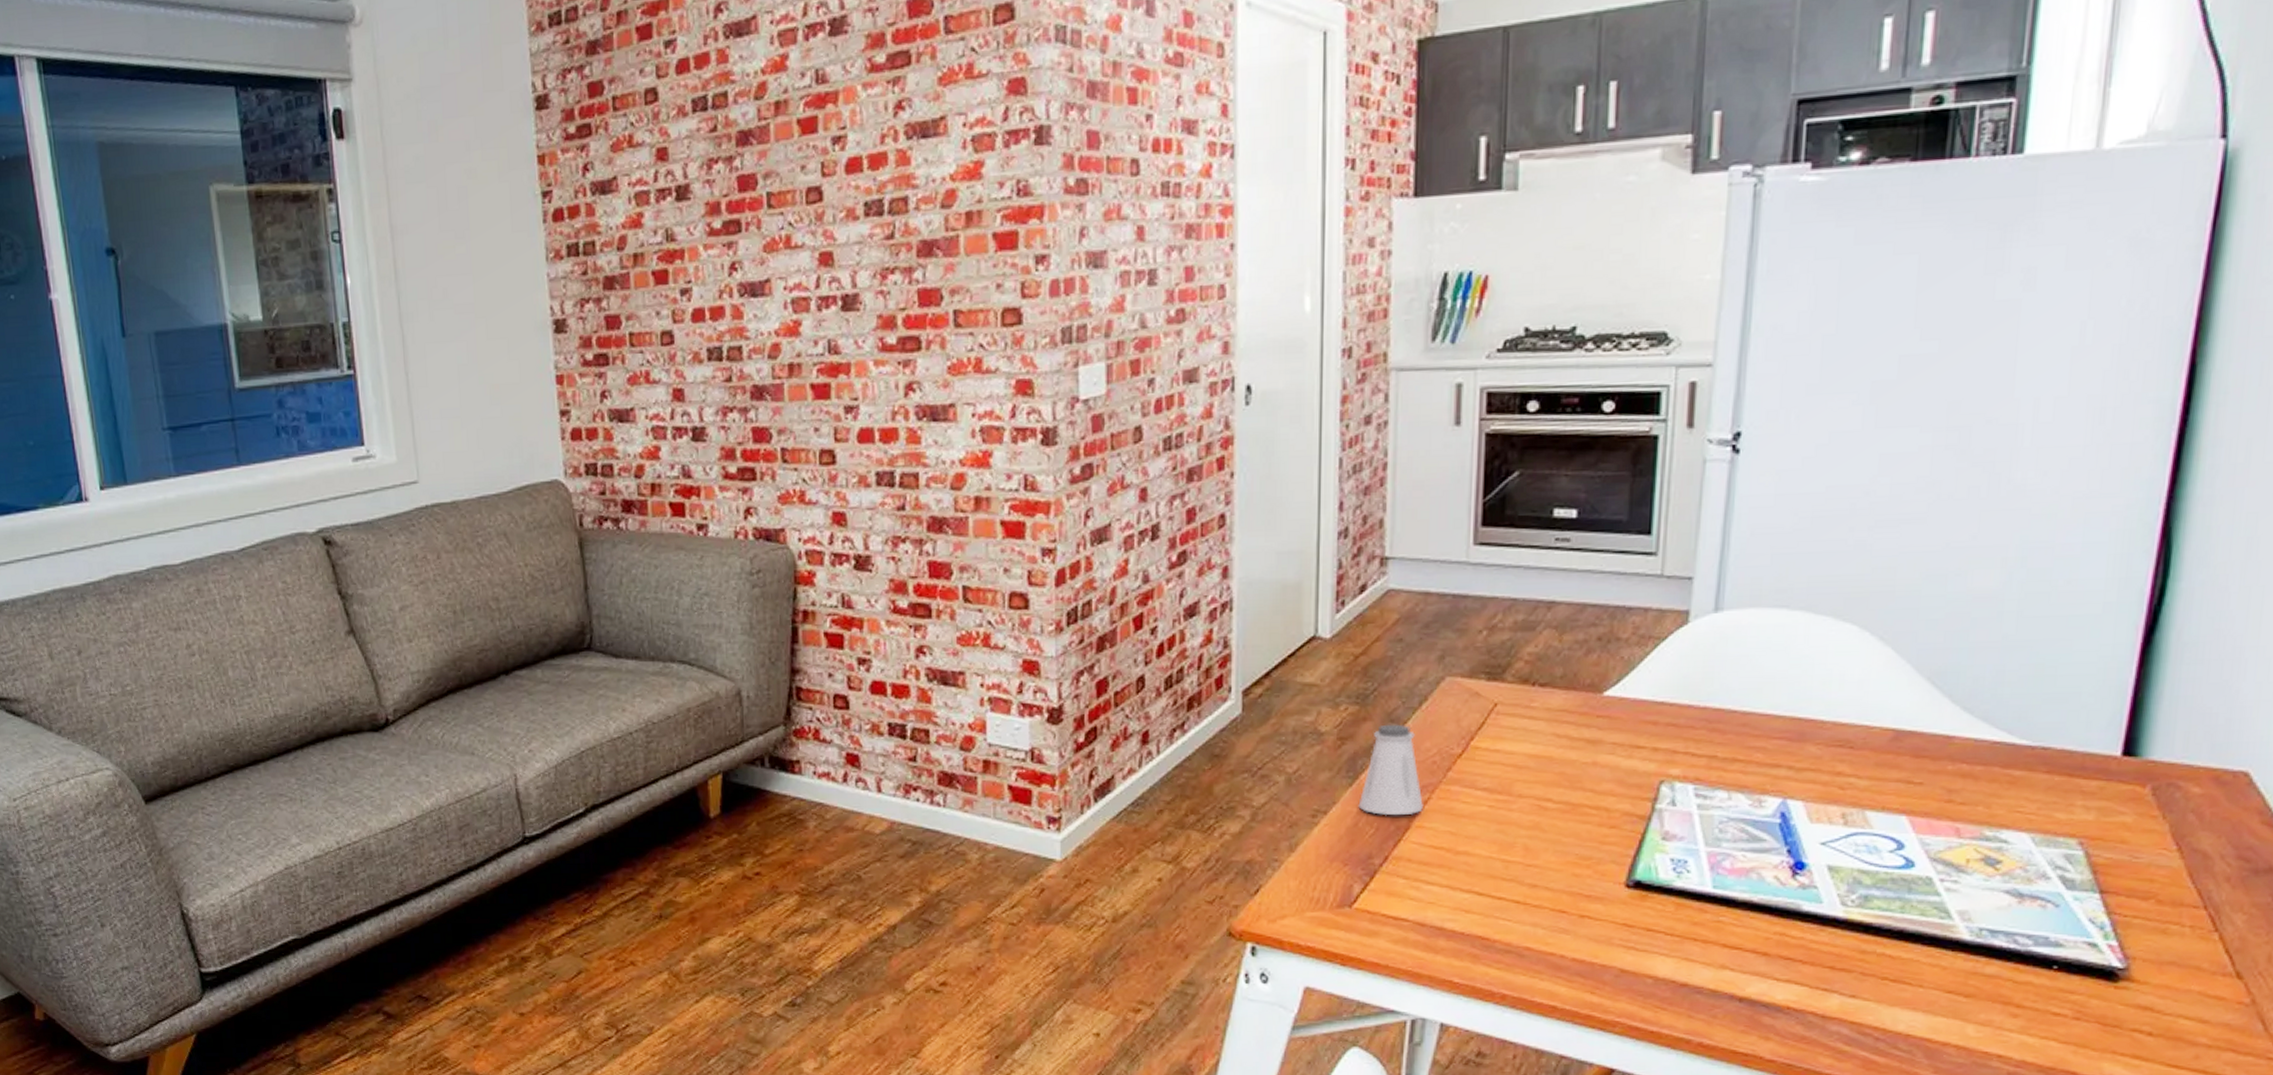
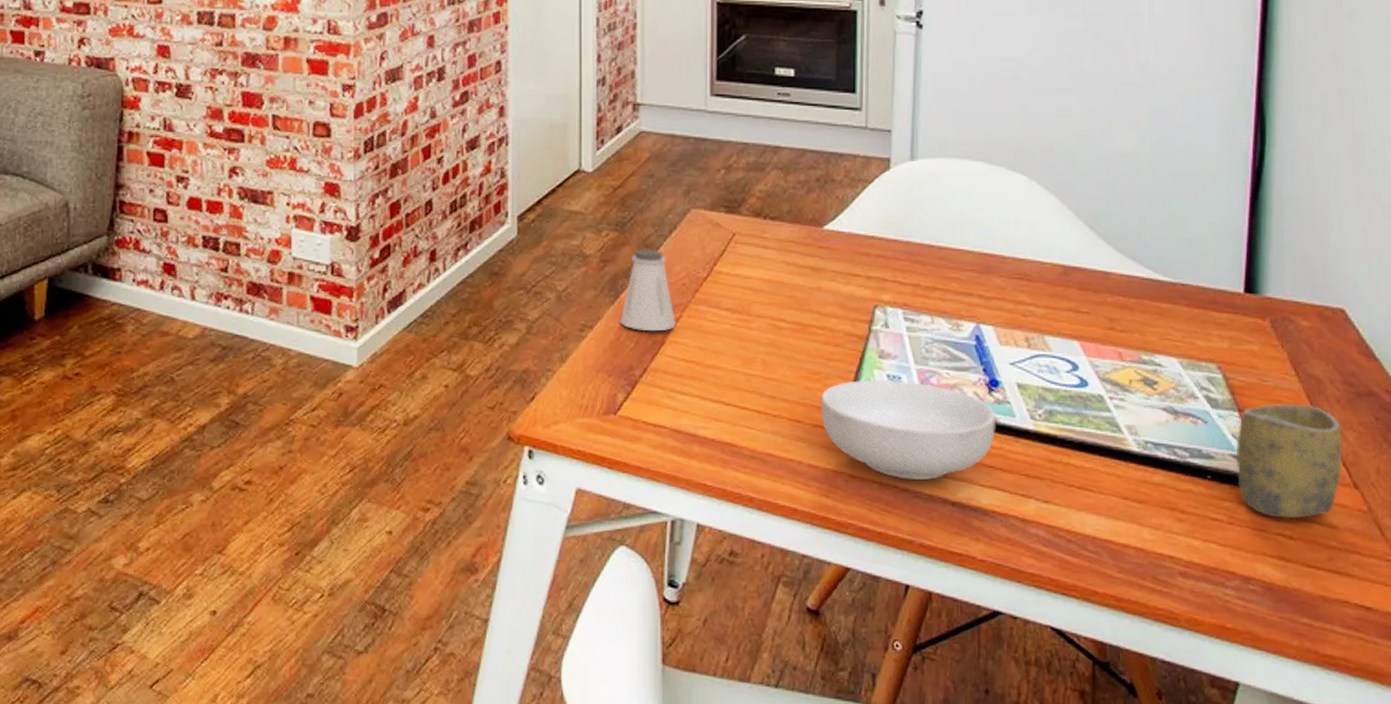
cereal bowl: none [1589,864,1799,974] -> present [820,380,997,480]
cup: none [2089,883,2228,1014] -> present [1236,403,1343,519]

